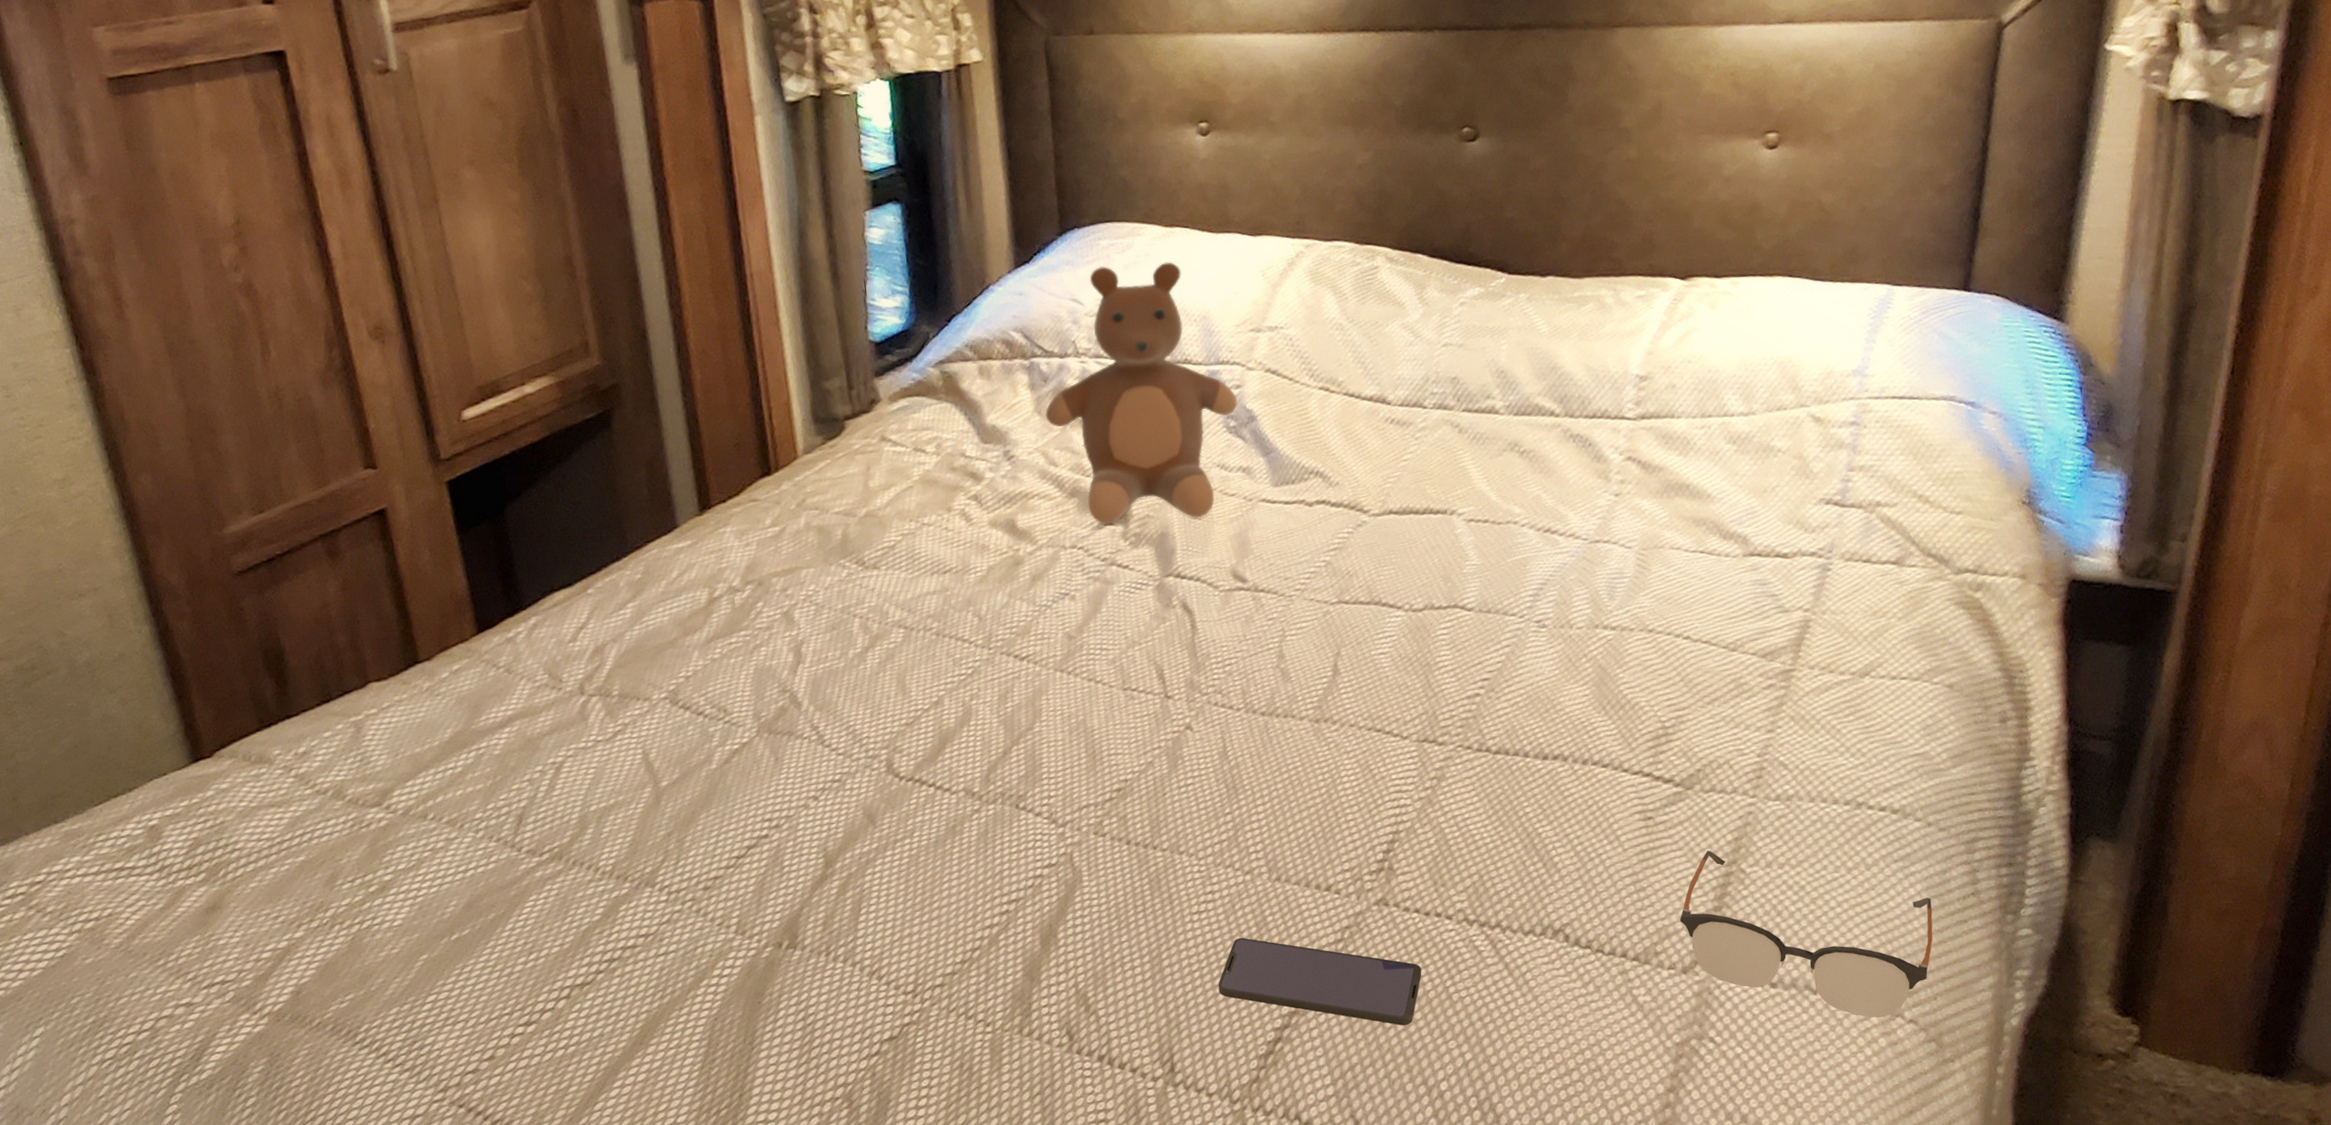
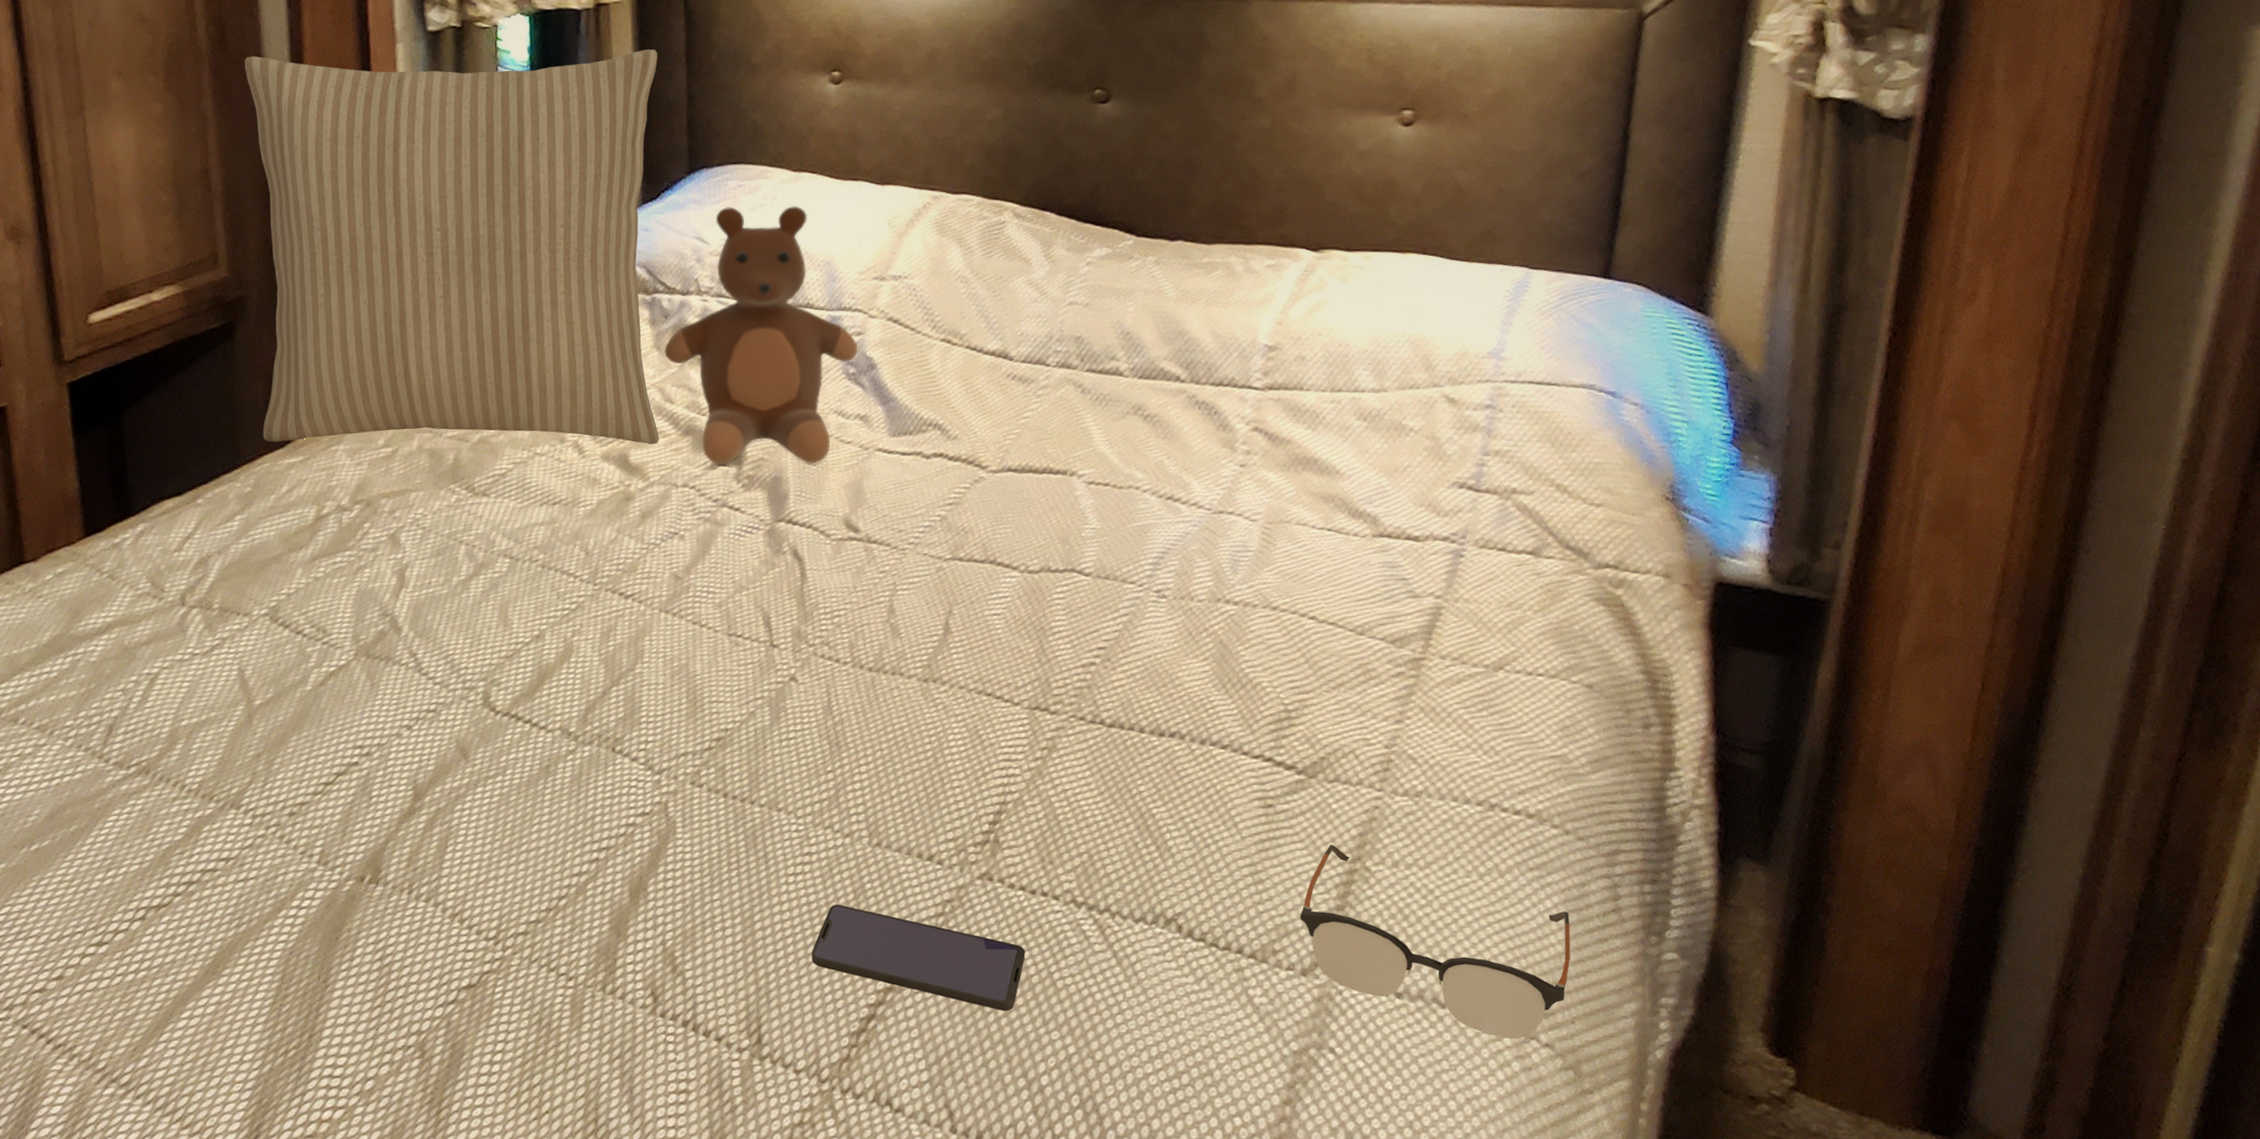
pillow: none [599,109,1045,529] -> present [244,49,659,445]

